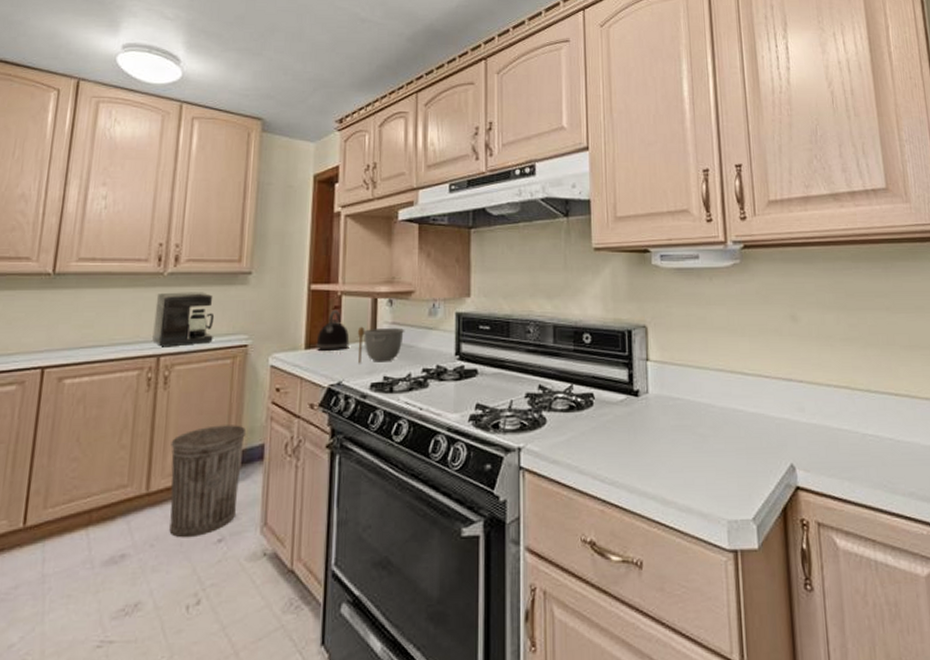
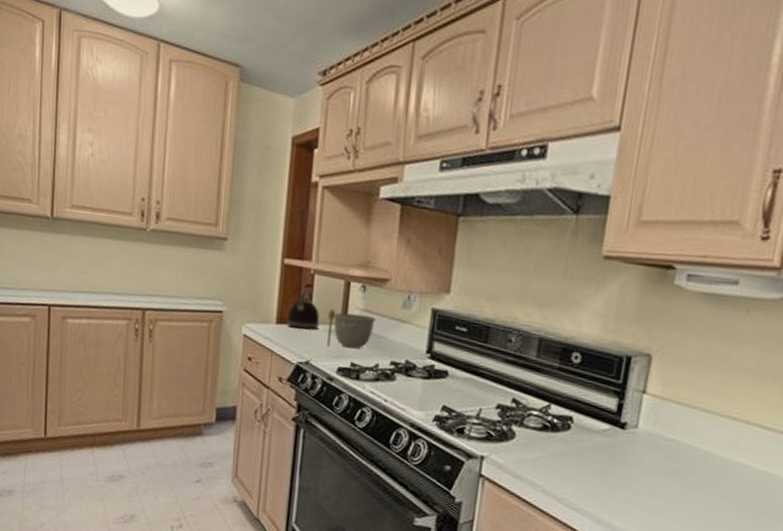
coffee maker: present [152,292,215,347] -> none [138,248,193,304]
trash can: present [169,425,247,537] -> none [156,381,221,474]

